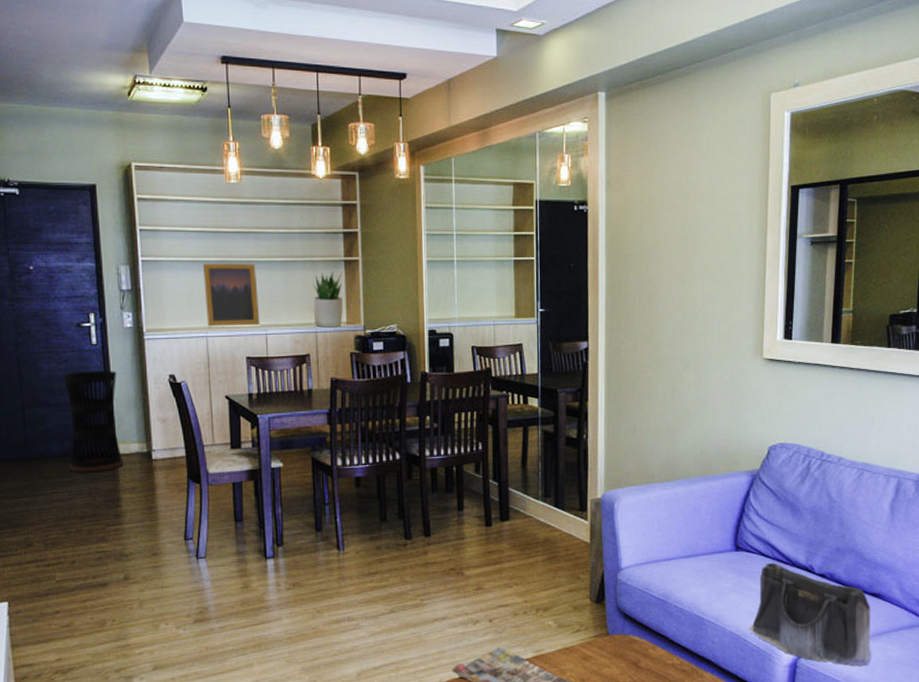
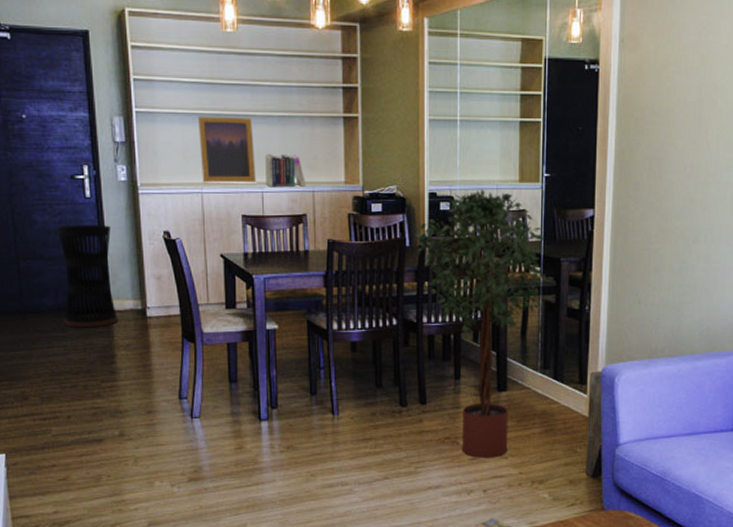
books: none [269,298,309,330] -> present [265,154,306,188]
planter: present [312,270,343,328] -> none [310,127,342,187]
potted tree: none [416,325,552,588] -> present [415,189,554,458]

